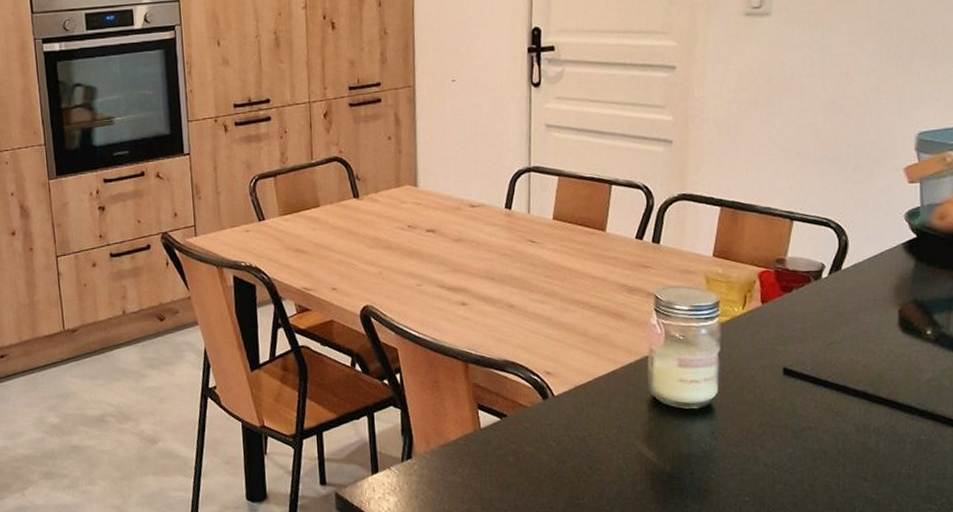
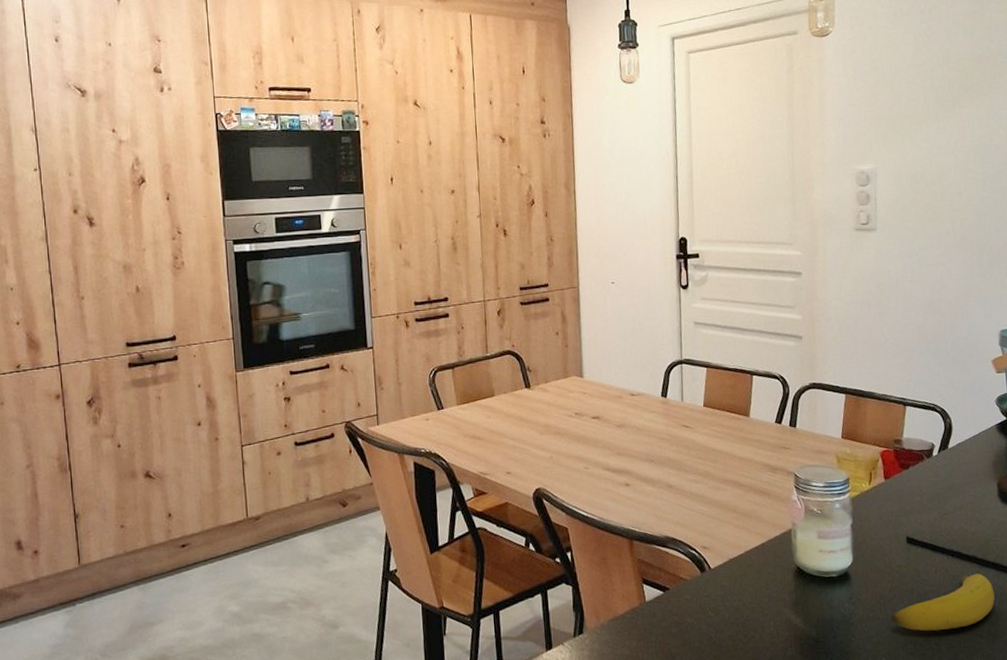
banana: none [758,410,885,471] -> present [890,573,995,631]

